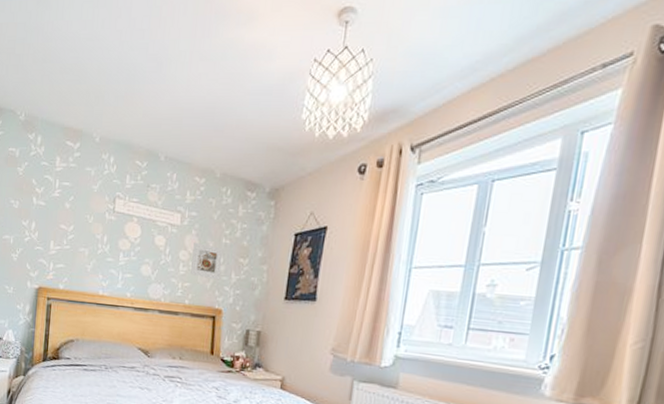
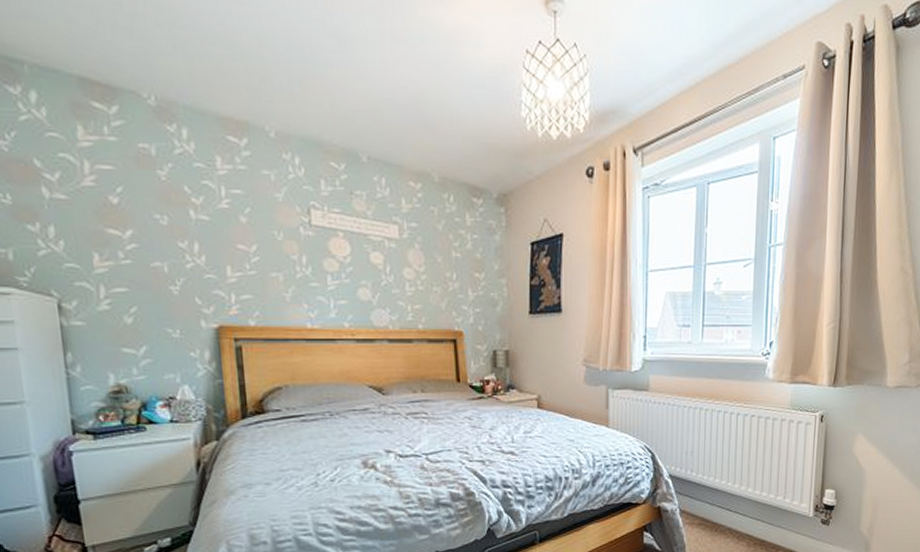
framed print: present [191,243,224,280] -> none [419,258,456,299]

